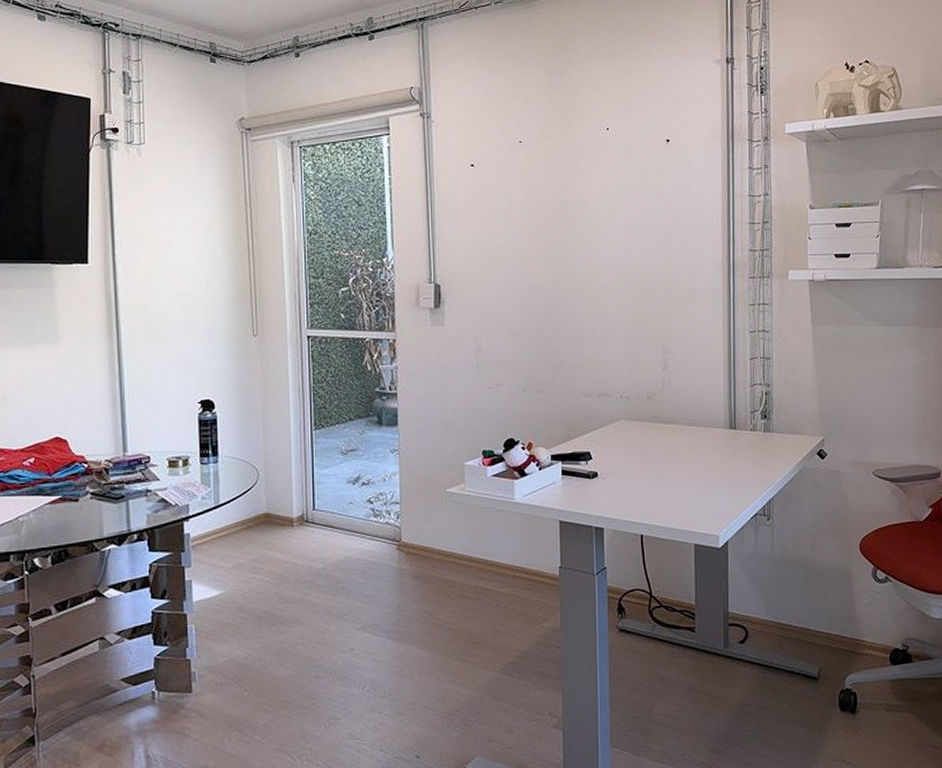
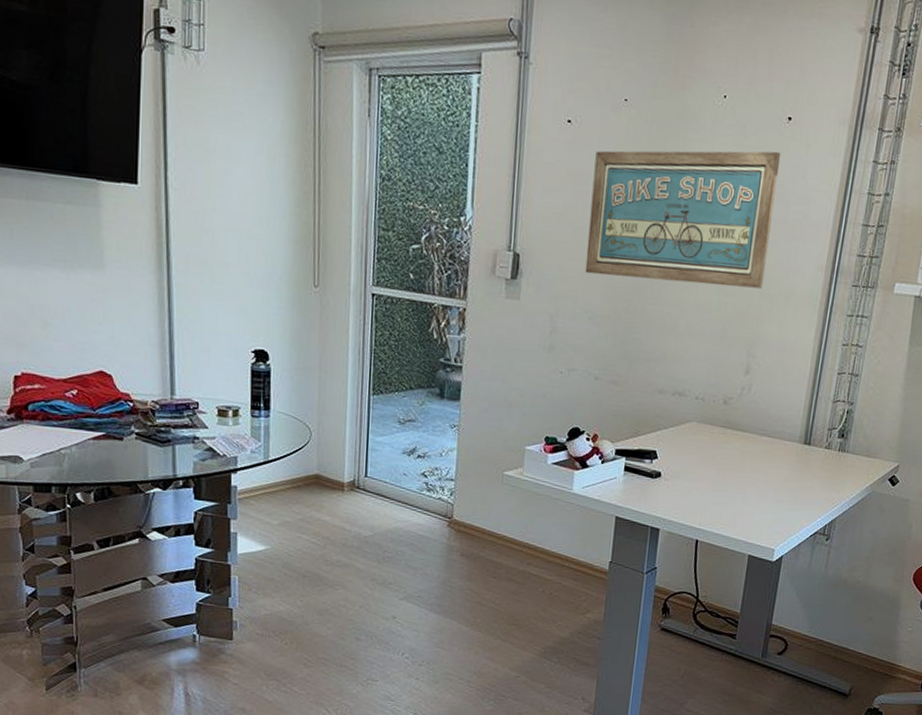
wall art: none [499,169,668,295] -> present [585,150,781,289]

